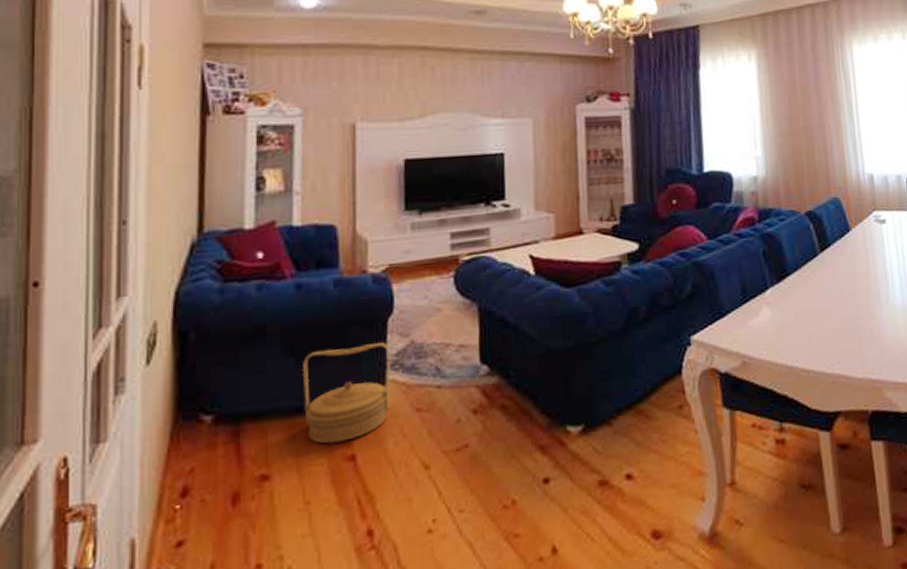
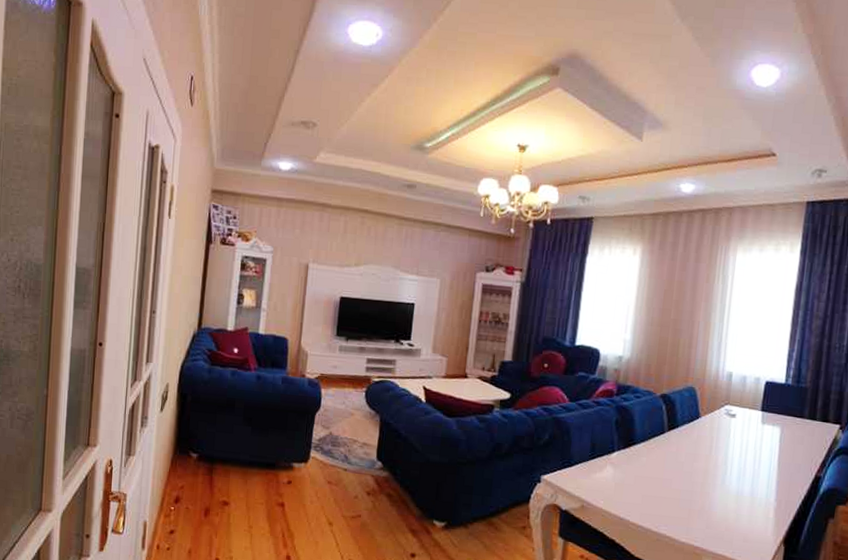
basket: present [301,342,392,444] -> none [254,426,316,493]

